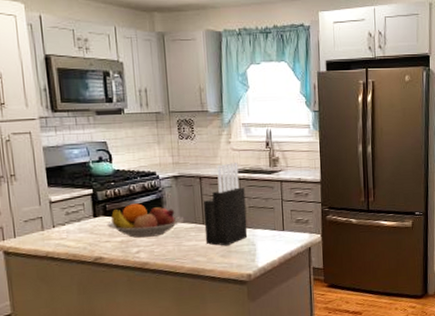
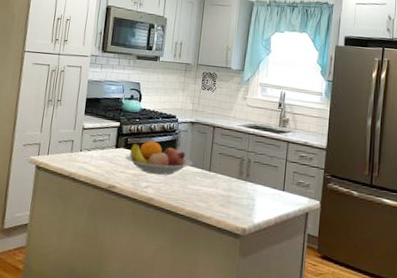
knife block: present [203,162,248,246] -> none [208,117,253,196]

